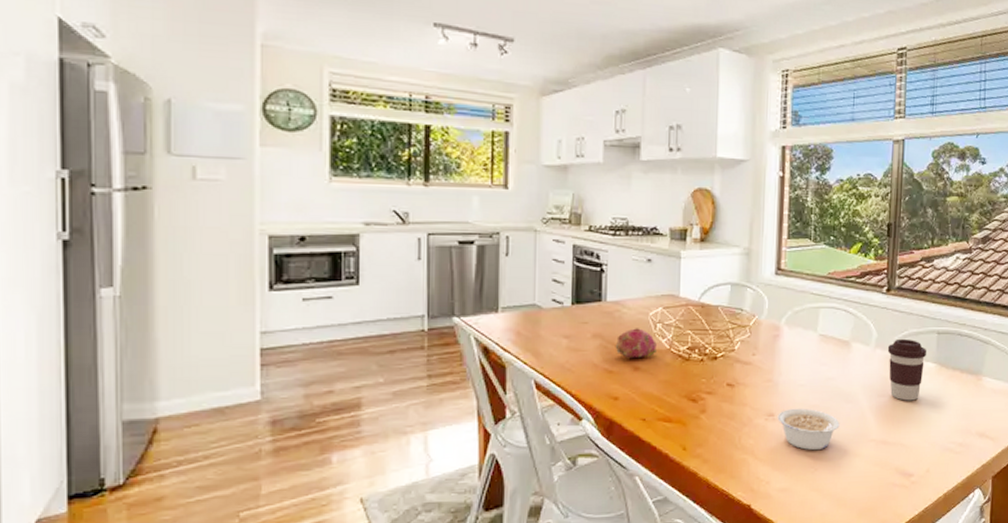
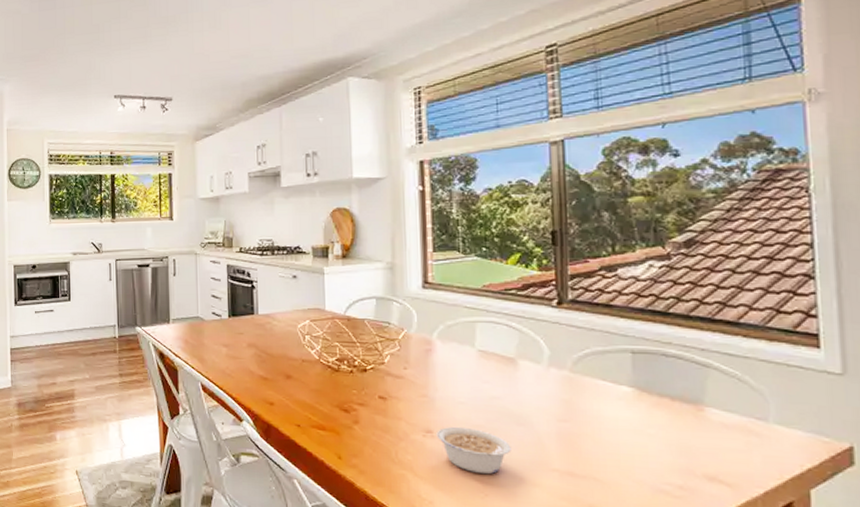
fruit: present [615,328,657,359] -> none [268,339,307,368]
coffee cup: present [887,338,926,401] -> none [564,357,618,429]

